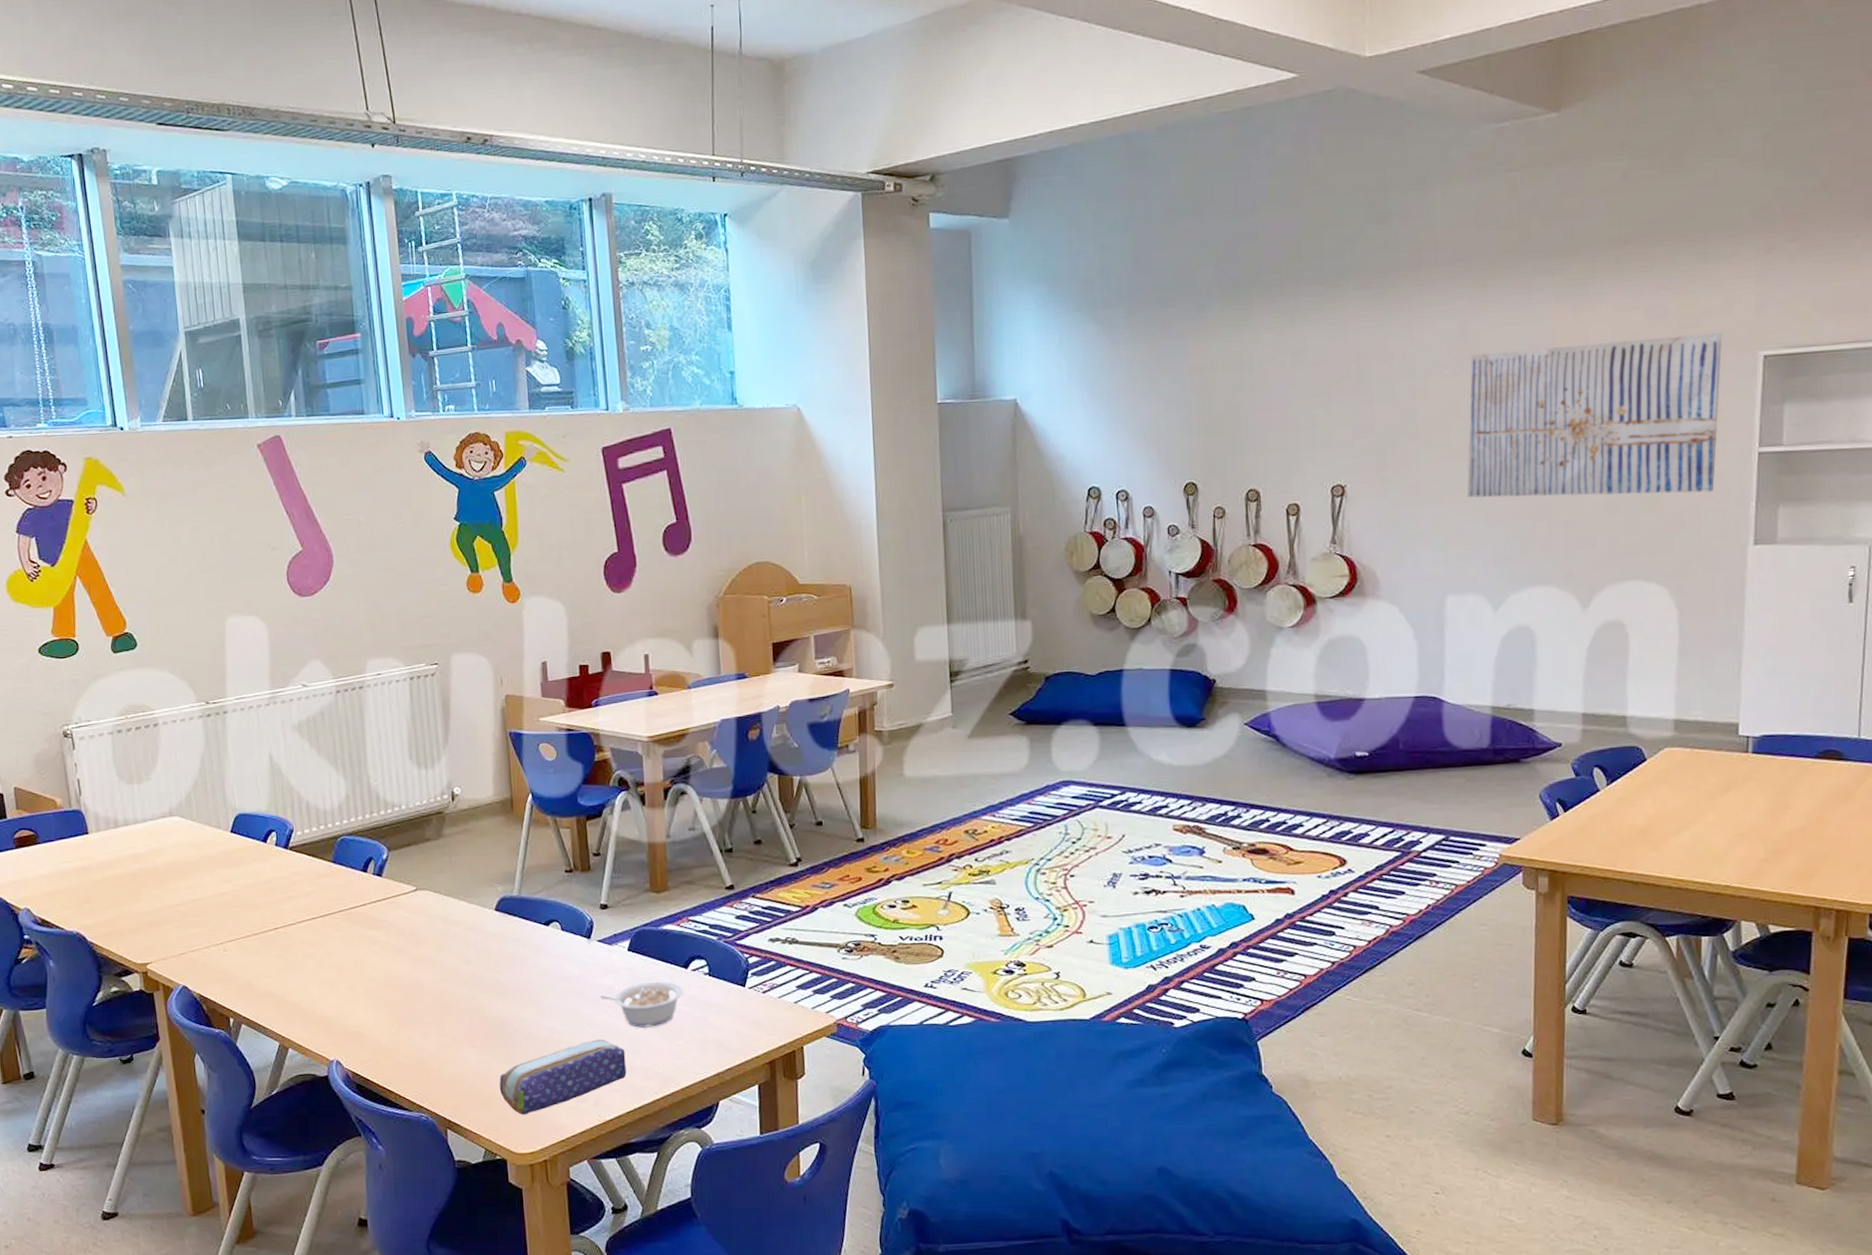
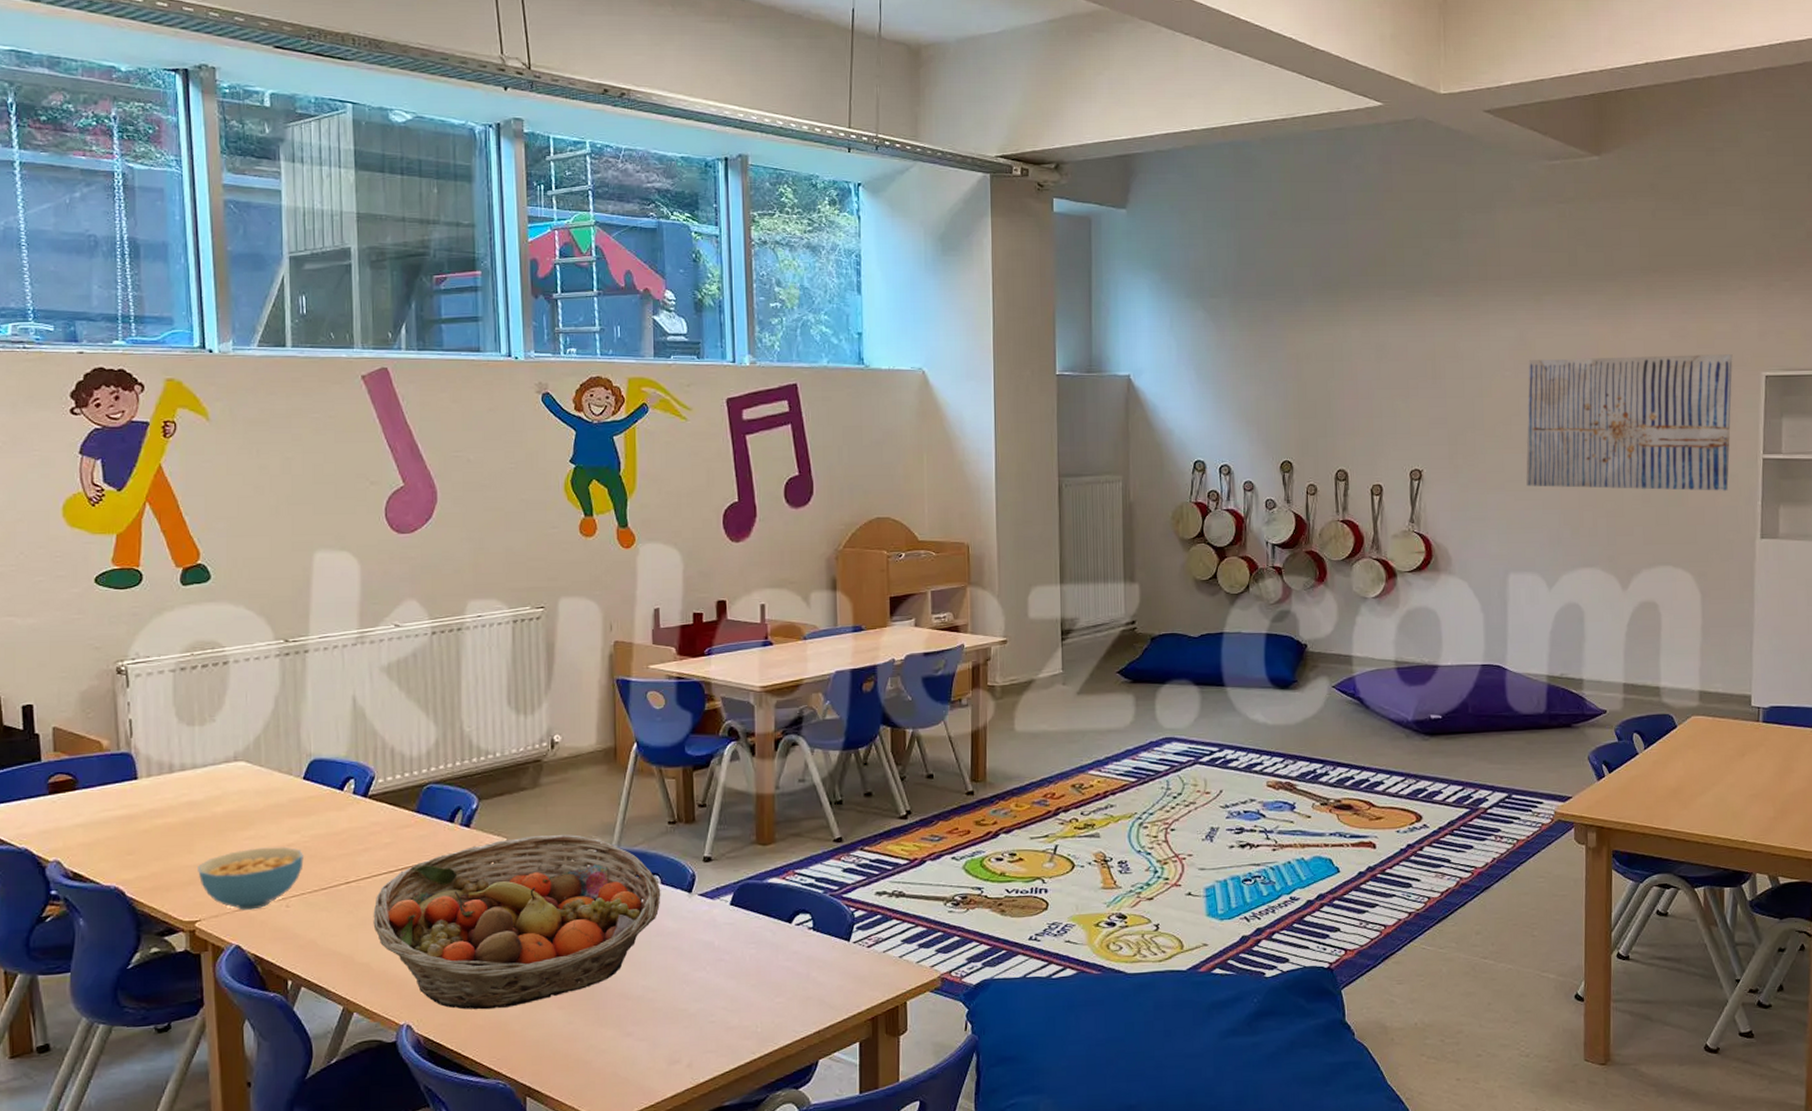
cereal bowl: none [145,895,236,954] -> present [198,846,304,910]
fruit basket: none [300,883,562,1048] -> present [373,835,661,1010]
pencil case: present [499,1039,627,1115] -> none [586,997,723,1080]
legume: present [599,981,683,1028] -> none [698,936,786,985]

